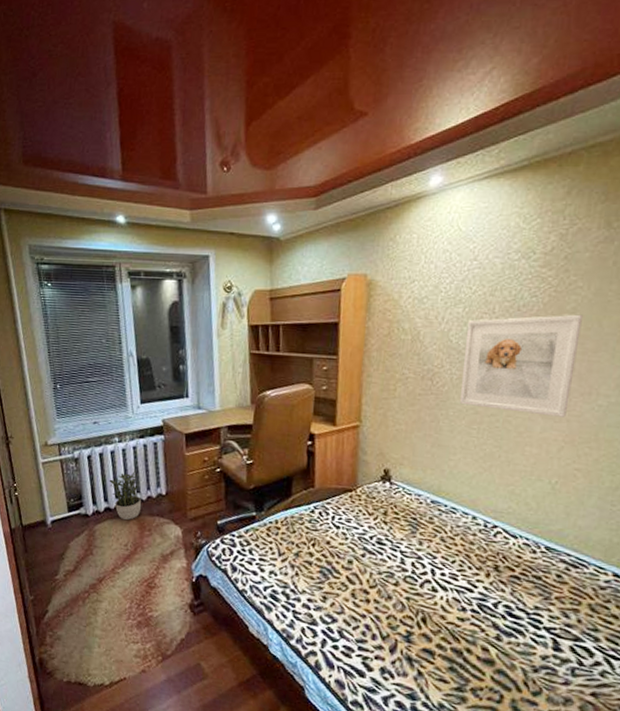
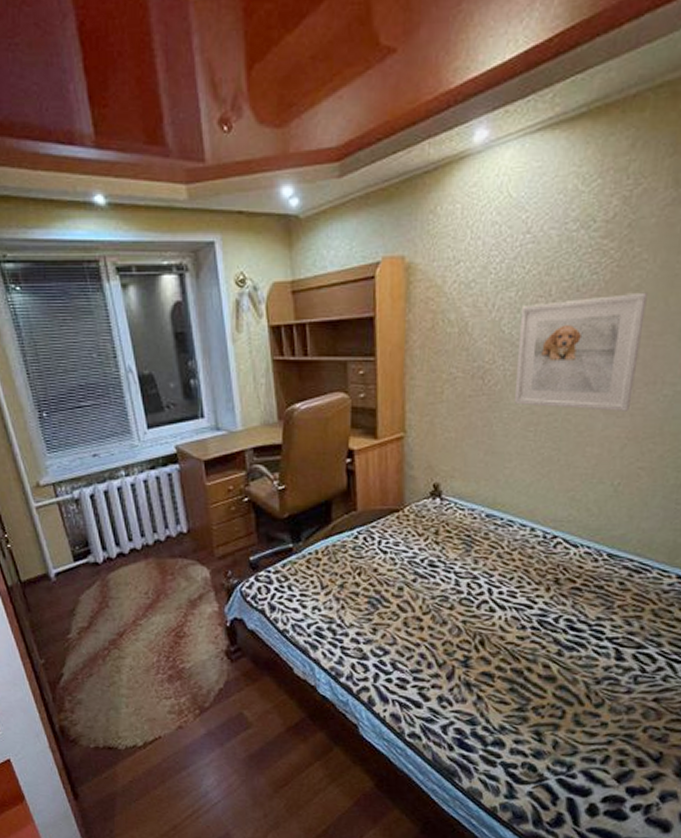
potted plant: present [109,470,142,521] -> none [119,507,161,566]

